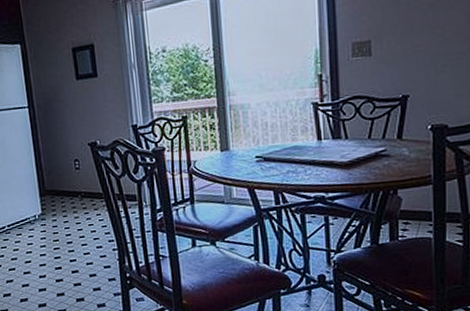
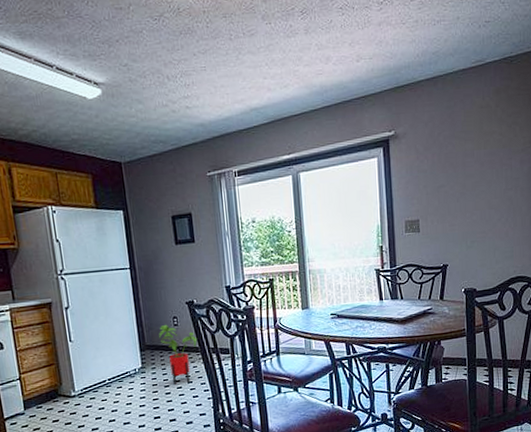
house plant: none [59,167,101,233] -> present [159,324,198,385]

